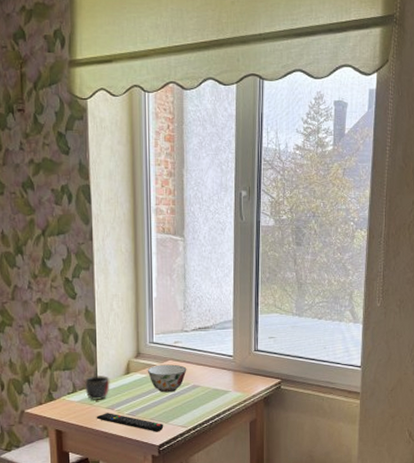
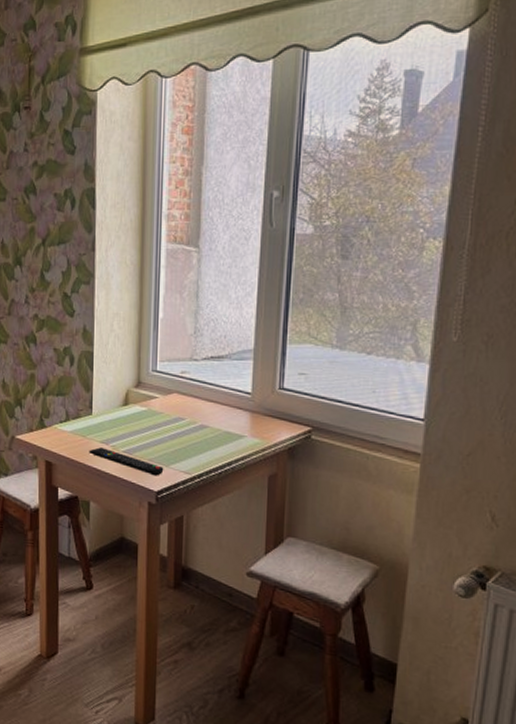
mug: present [84,375,110,400] -> none [77,403,106,432]
soup bowl: present [147,364,187,393] -> none [148,397,194,431]

